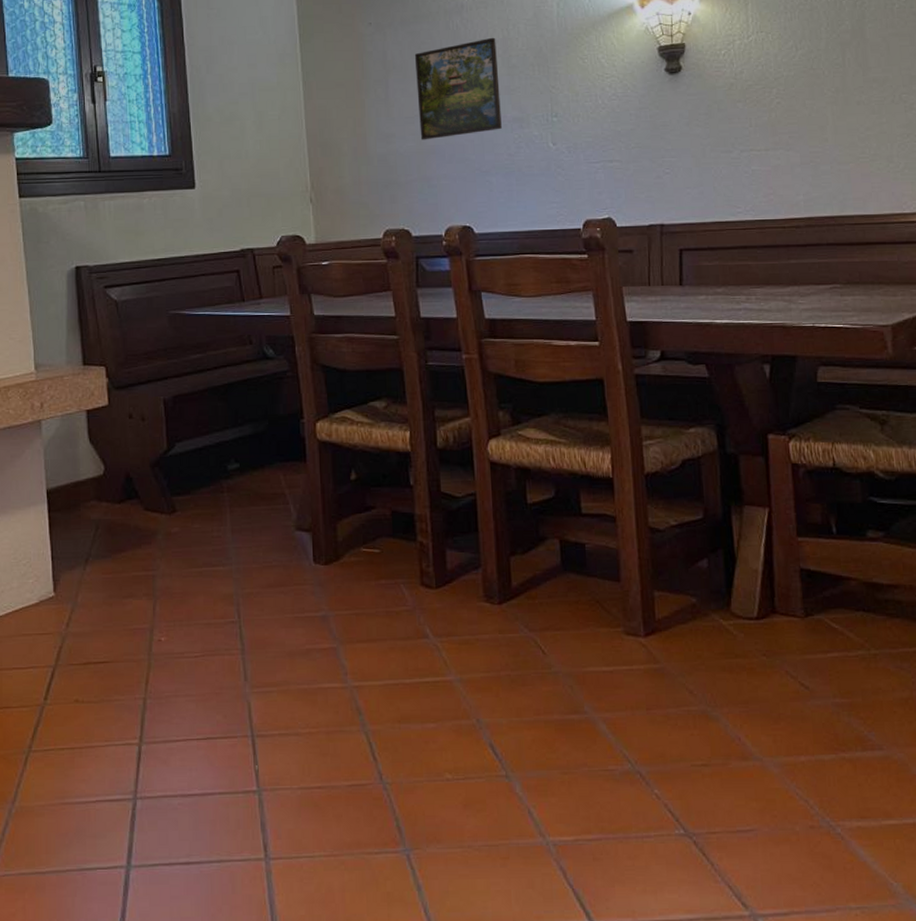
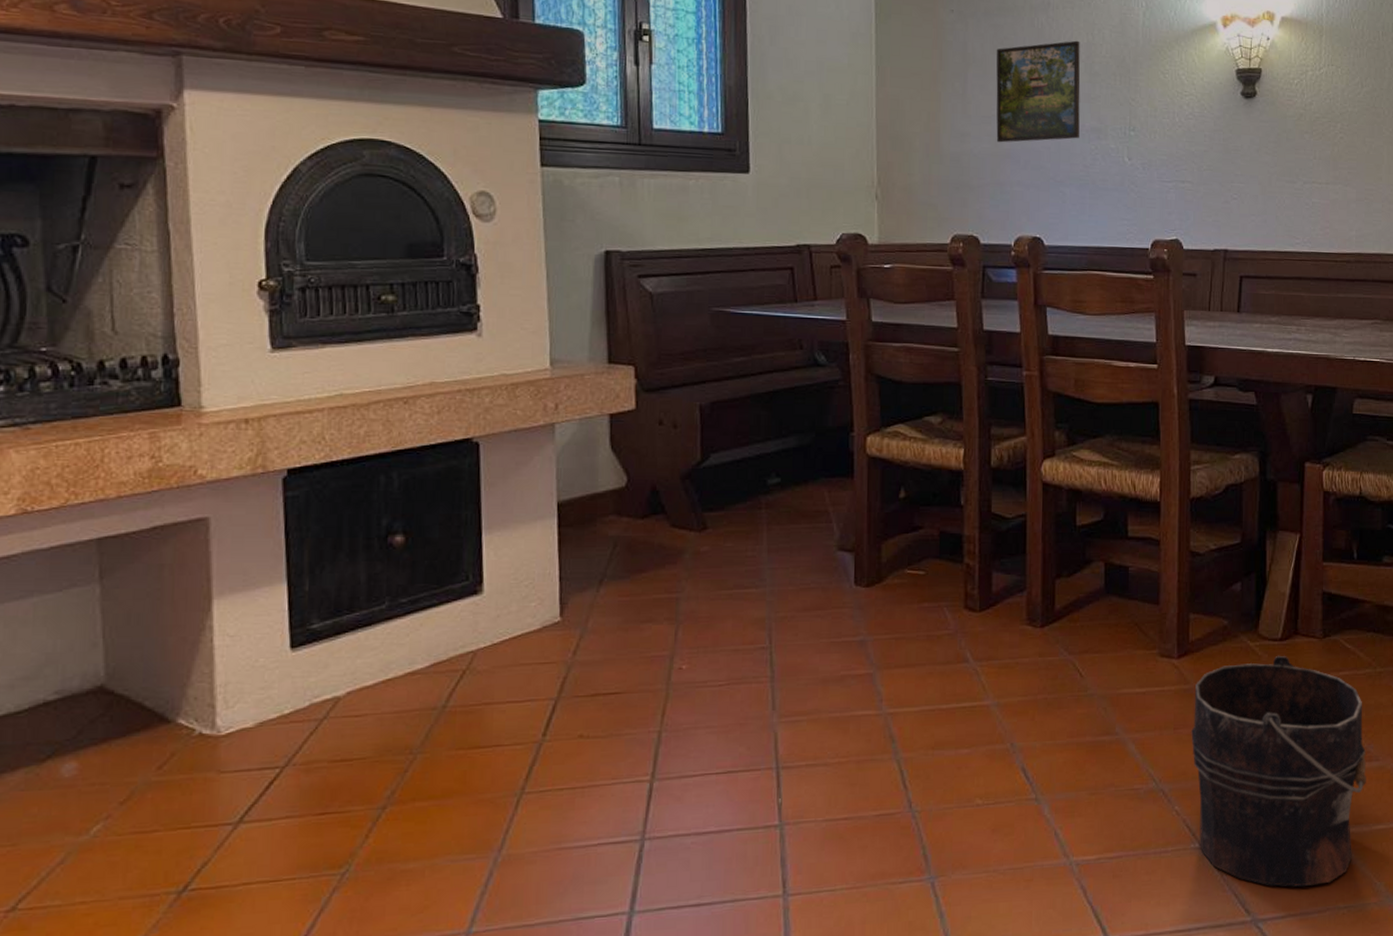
bucket: none [665,635,870,883] -> present [1191,655,1366,887]

